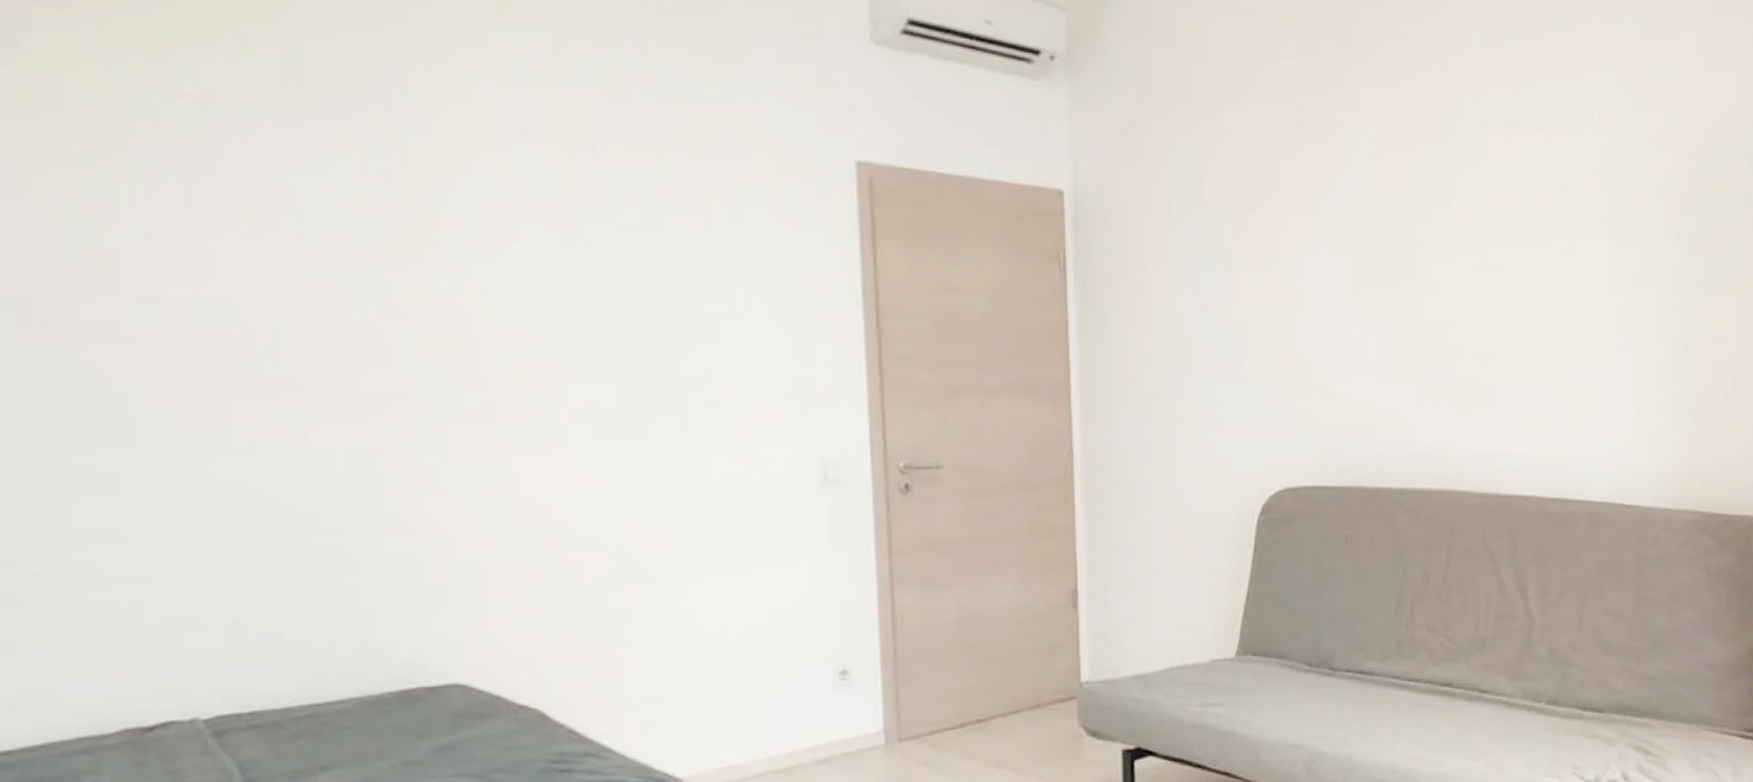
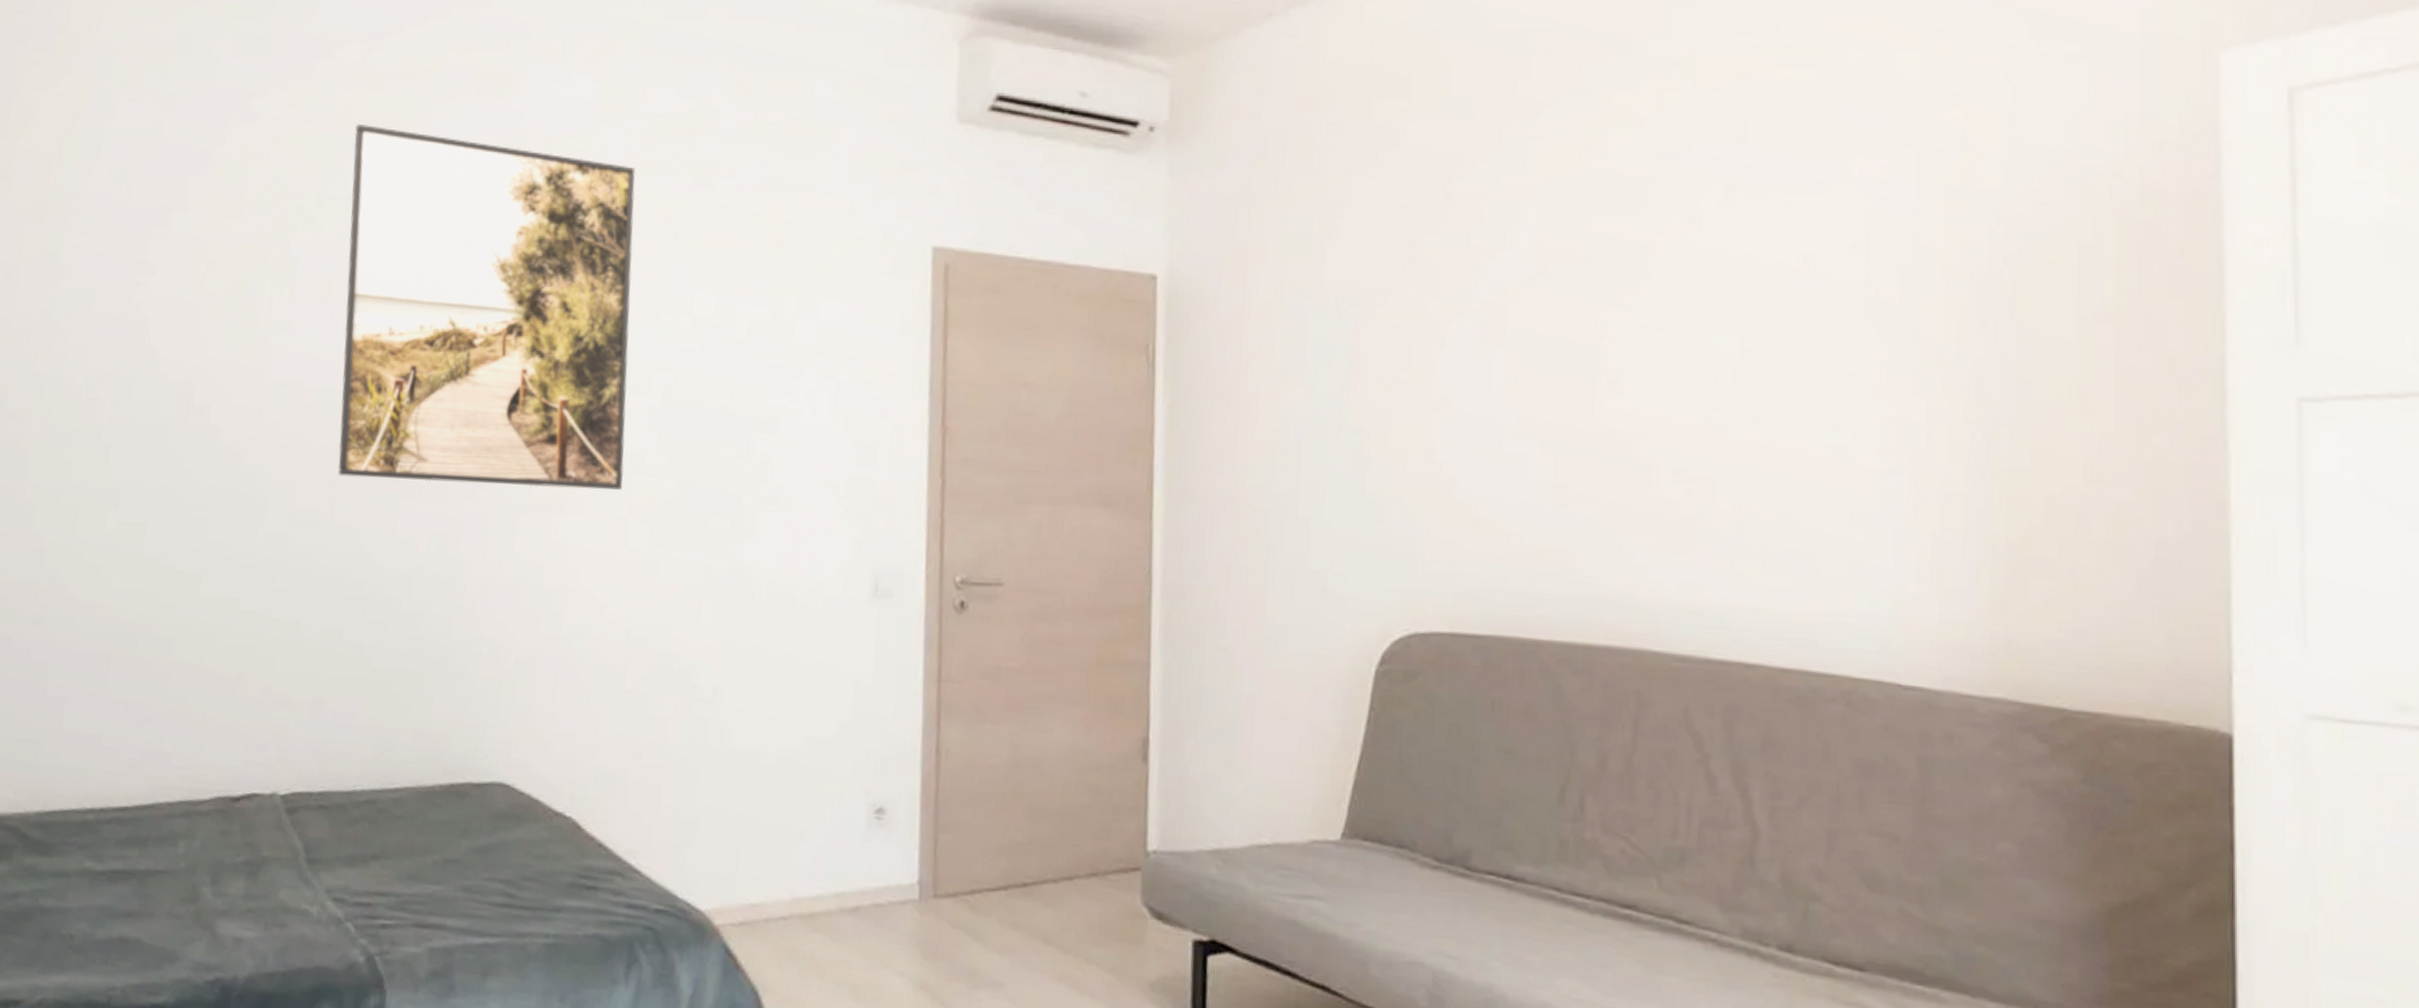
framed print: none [202,15,560,397] -> present [338,123,635,490]

